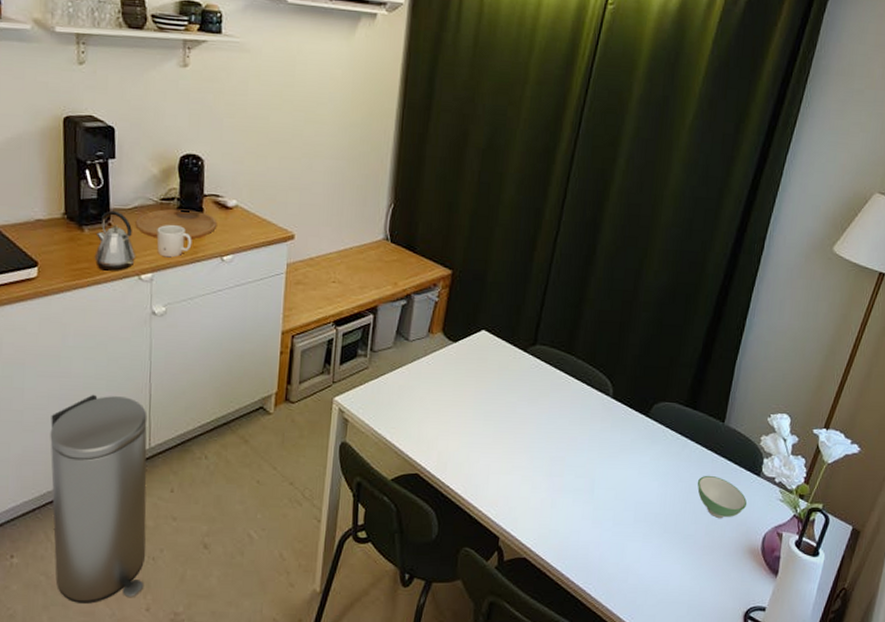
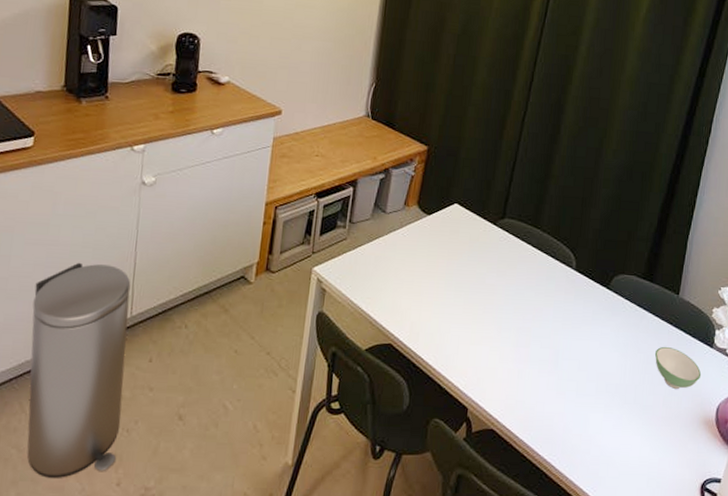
kettle: present [94,210,137,272] -> none [89,84,131,143]
cutting board: present [135,208,218,239] -> none [131,83,210,113]
mug: present [156,224,192,258] -> none [150,98,185,130]

